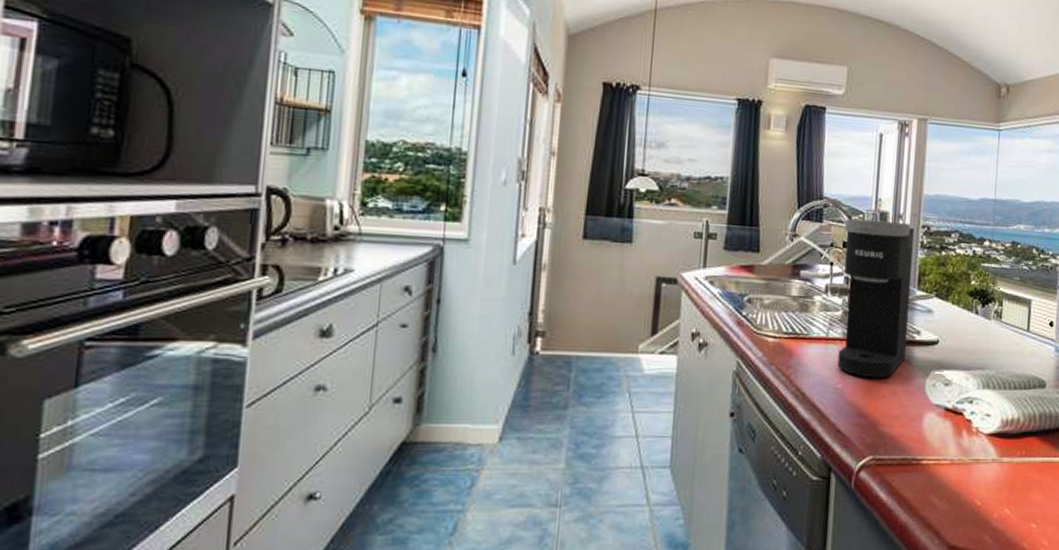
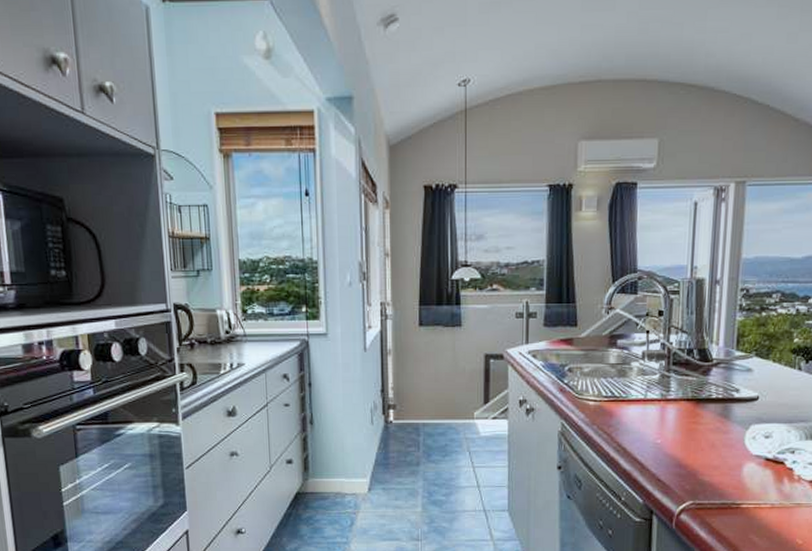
coffee maker: present [837,218,914,379] -> none [656,287,732,434]

